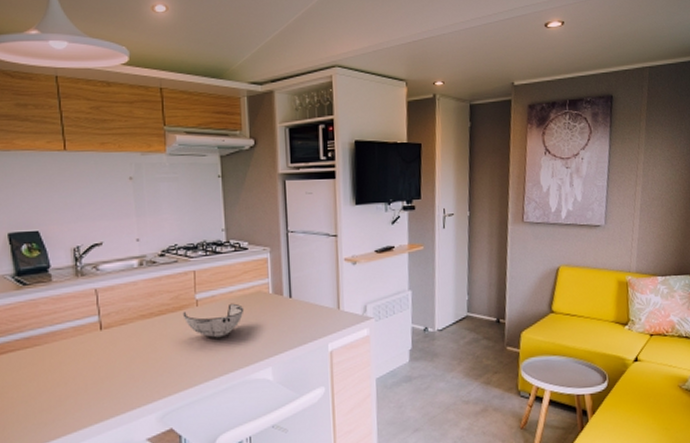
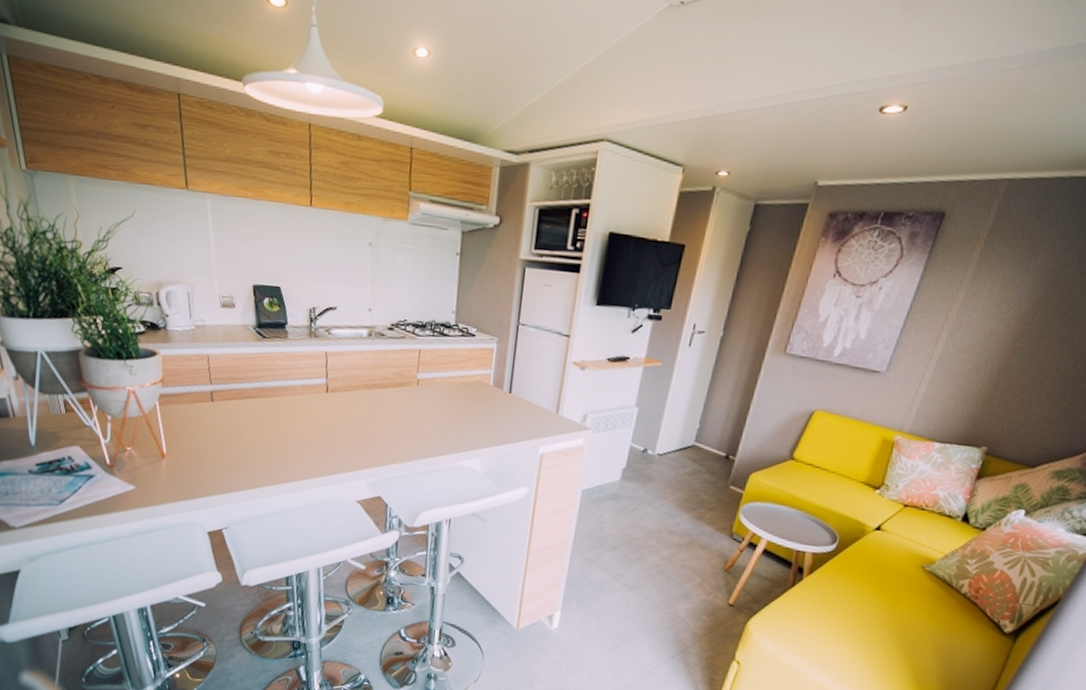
bowl: present [182,303,245,338] -> none [403,388,463,420]

